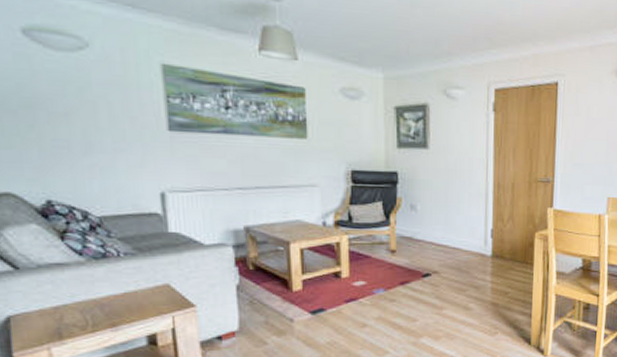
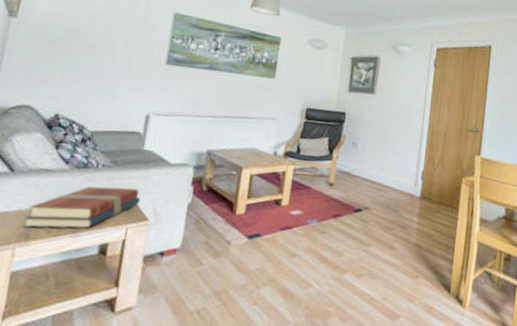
books: none [49,275,181,326] -> present [22,186,141,229]

